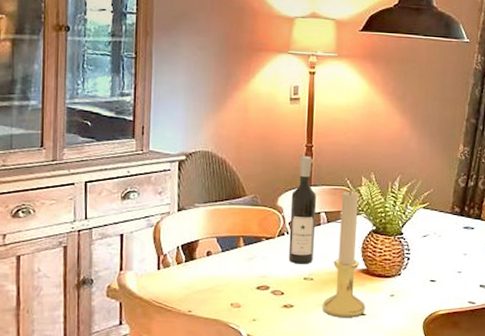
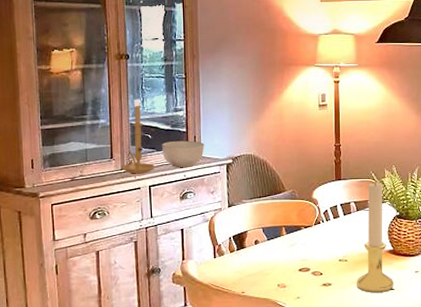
candle holder: none [53,78,94,167] -> present [121,98,155,174]
bowl: none [102,130,154,163] -> present [161,140,204,168]
bottle: present [288,155,317,264] -> none [324,154,347,248]

